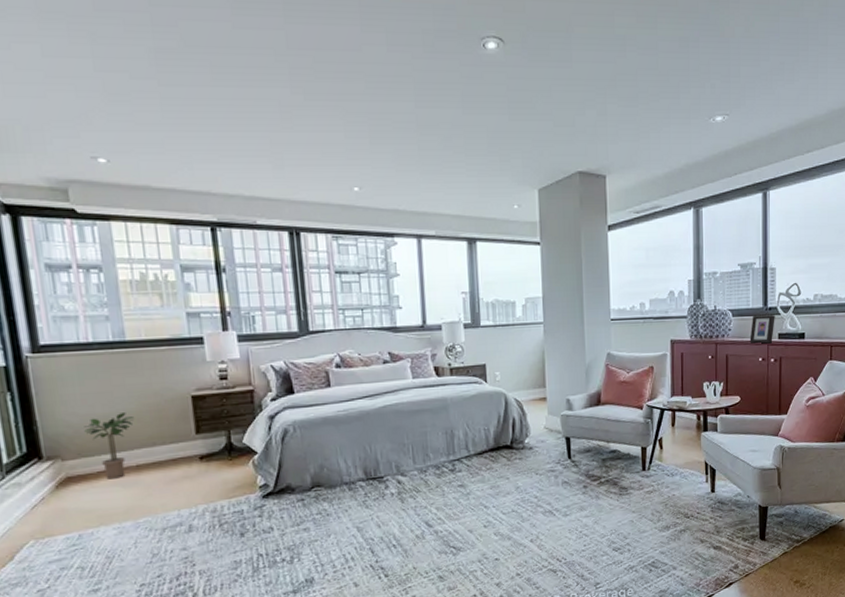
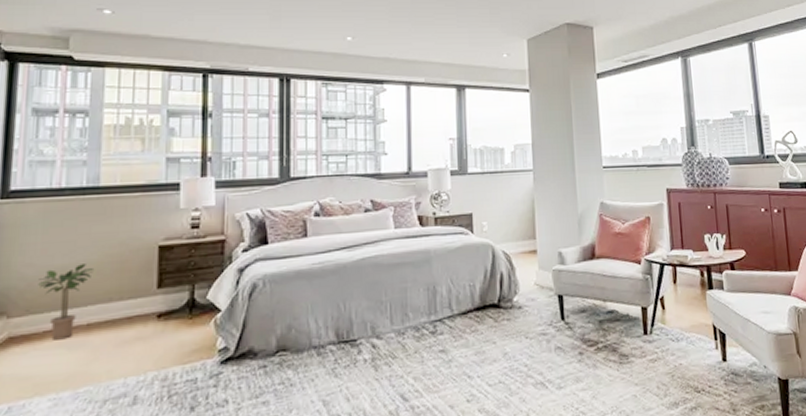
picture frame: present [749,314,775,344] -> none [749,162,774,194]

